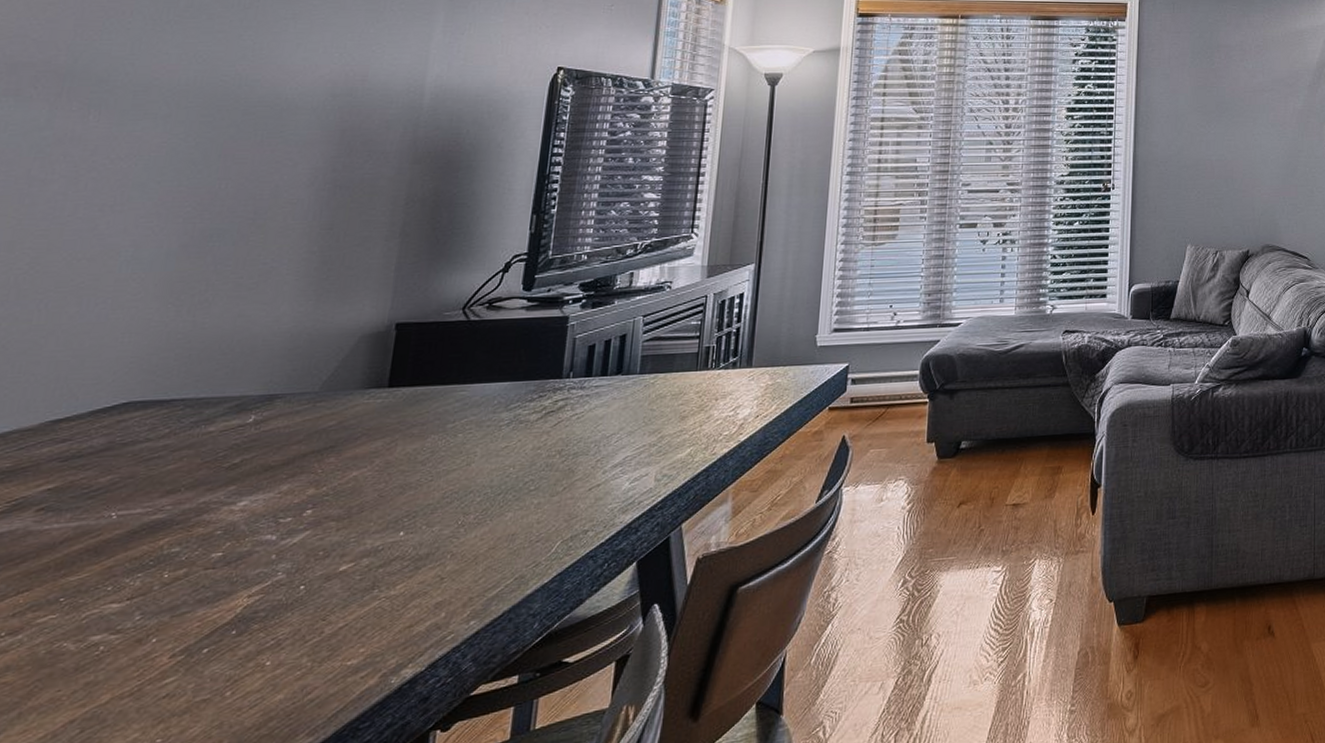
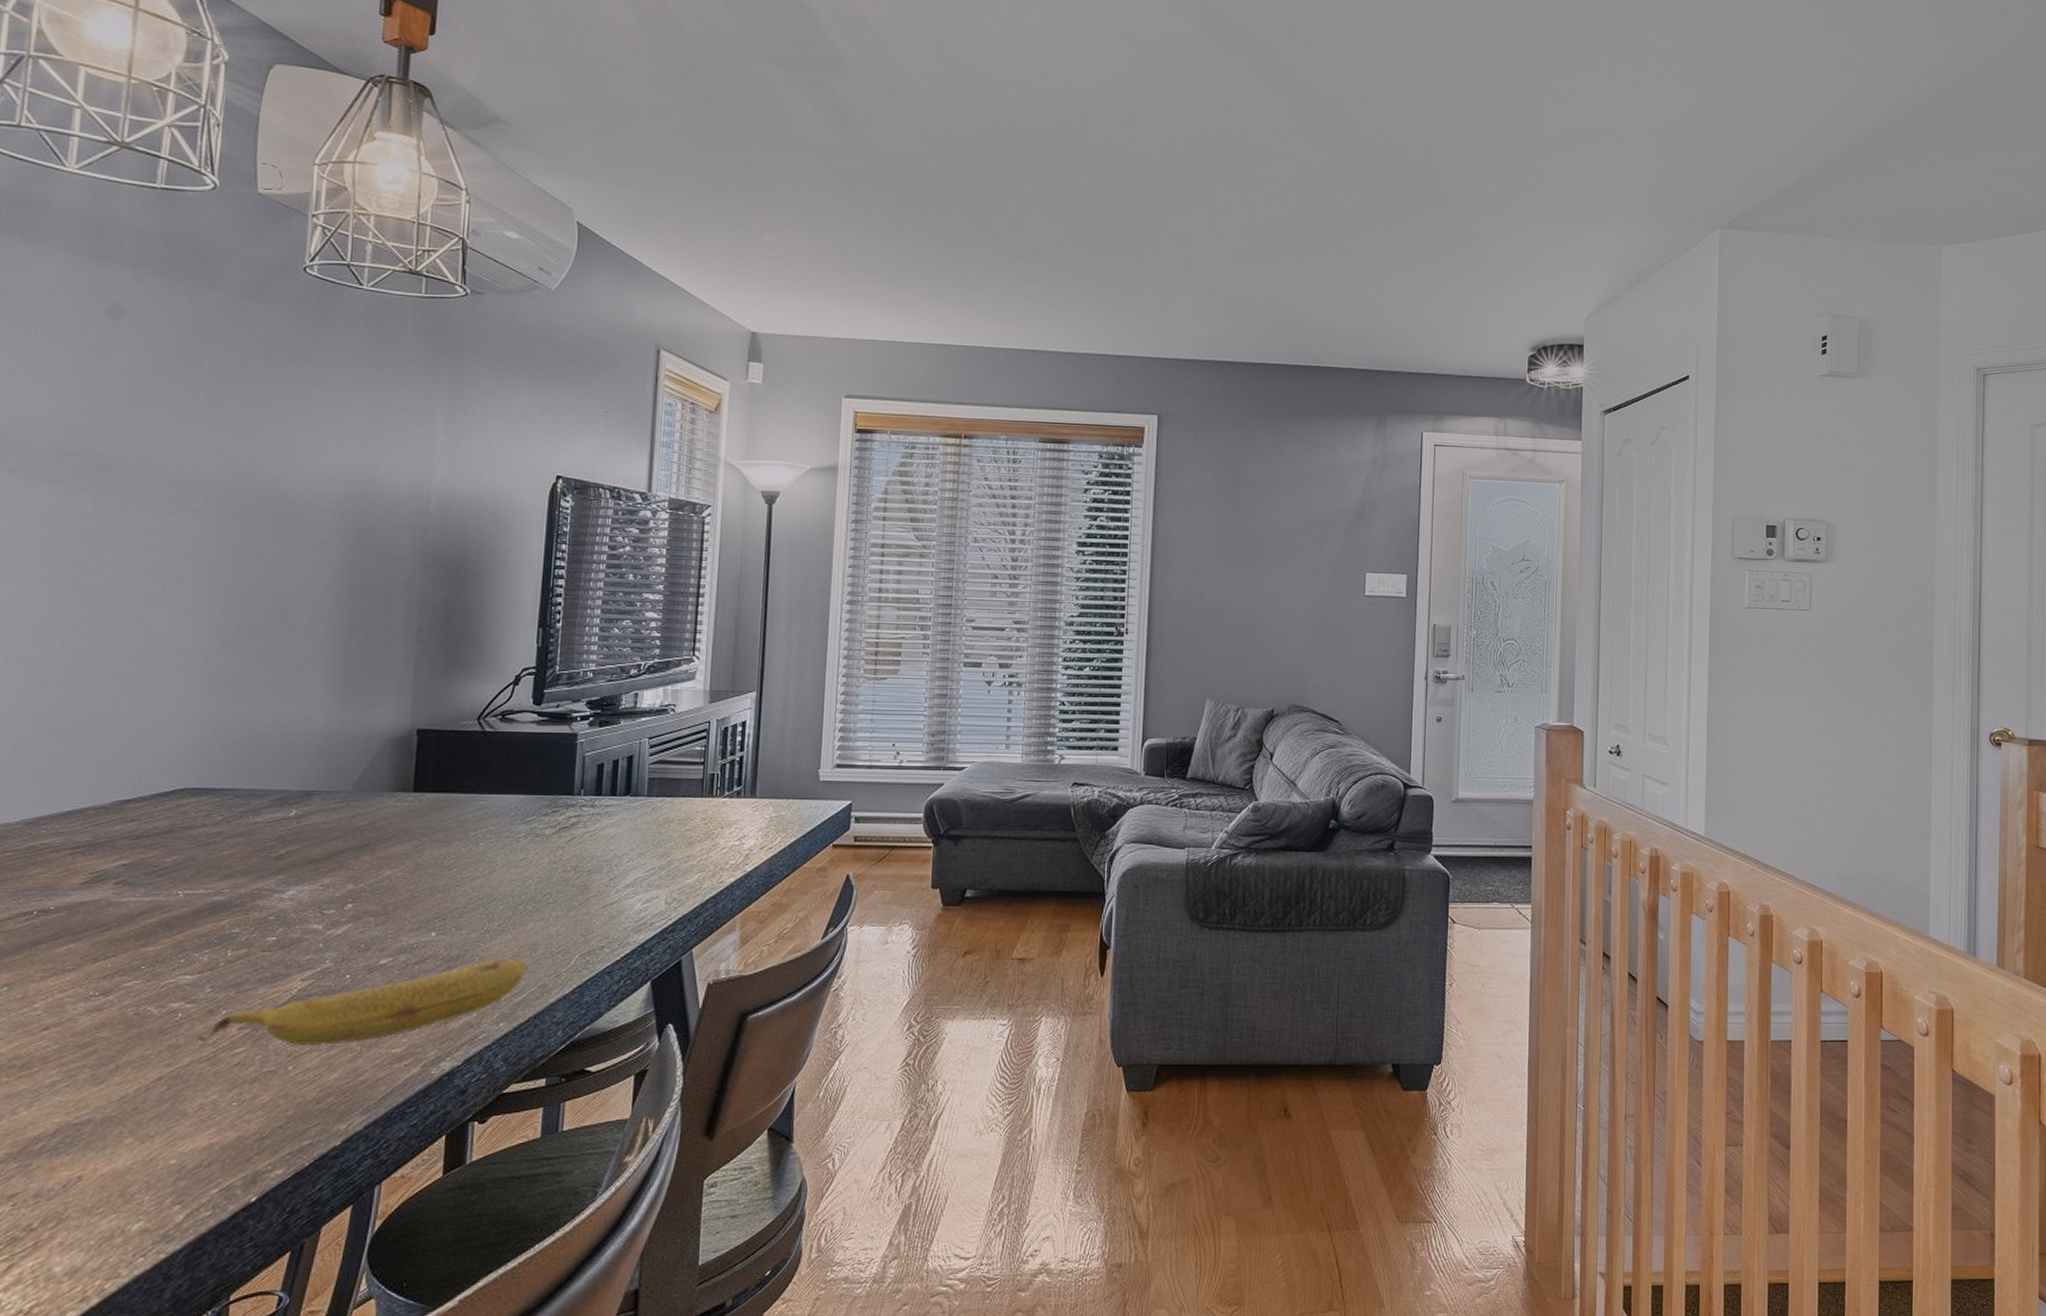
fruit: none [120,551,504,677] -> present [197,958,527,1046]

